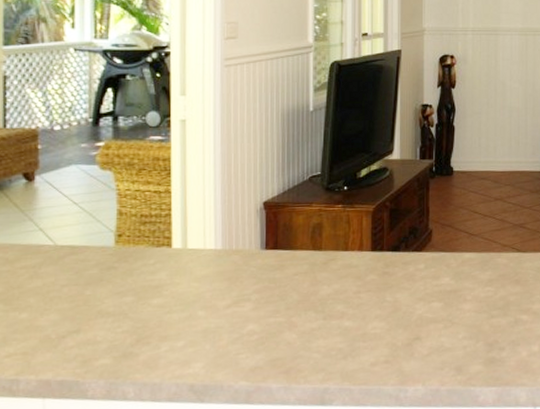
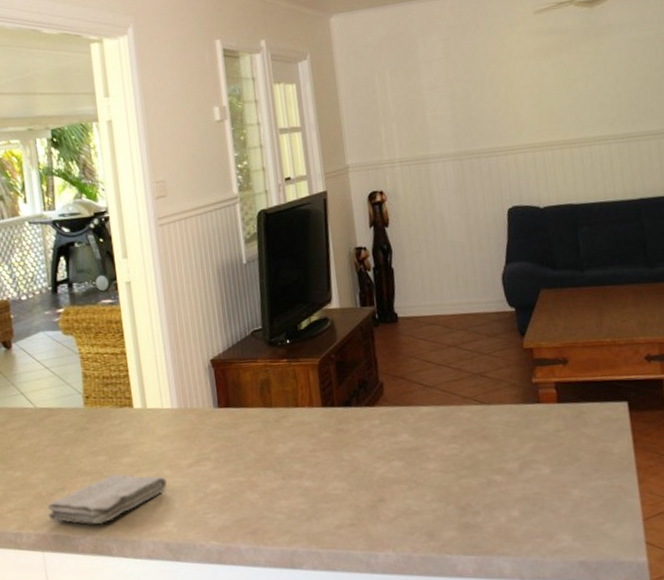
washcloth: none [55,315,200,368] -> present [48,474,168,524]

